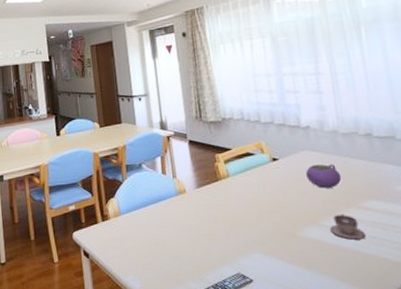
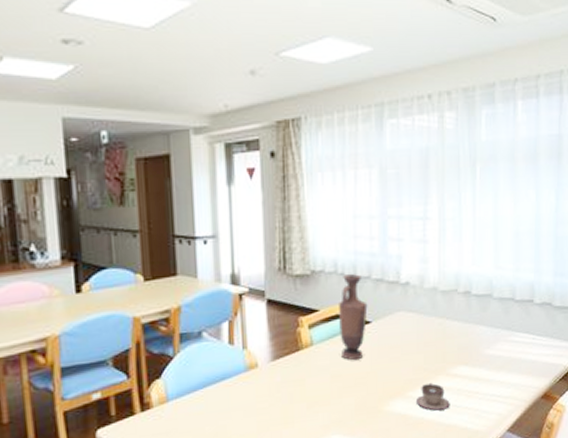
vase: none [248,120,274,191] -> present [339,274,368,361]
teapot: present [306,164,342,188] -> none [399,326,435,355]

